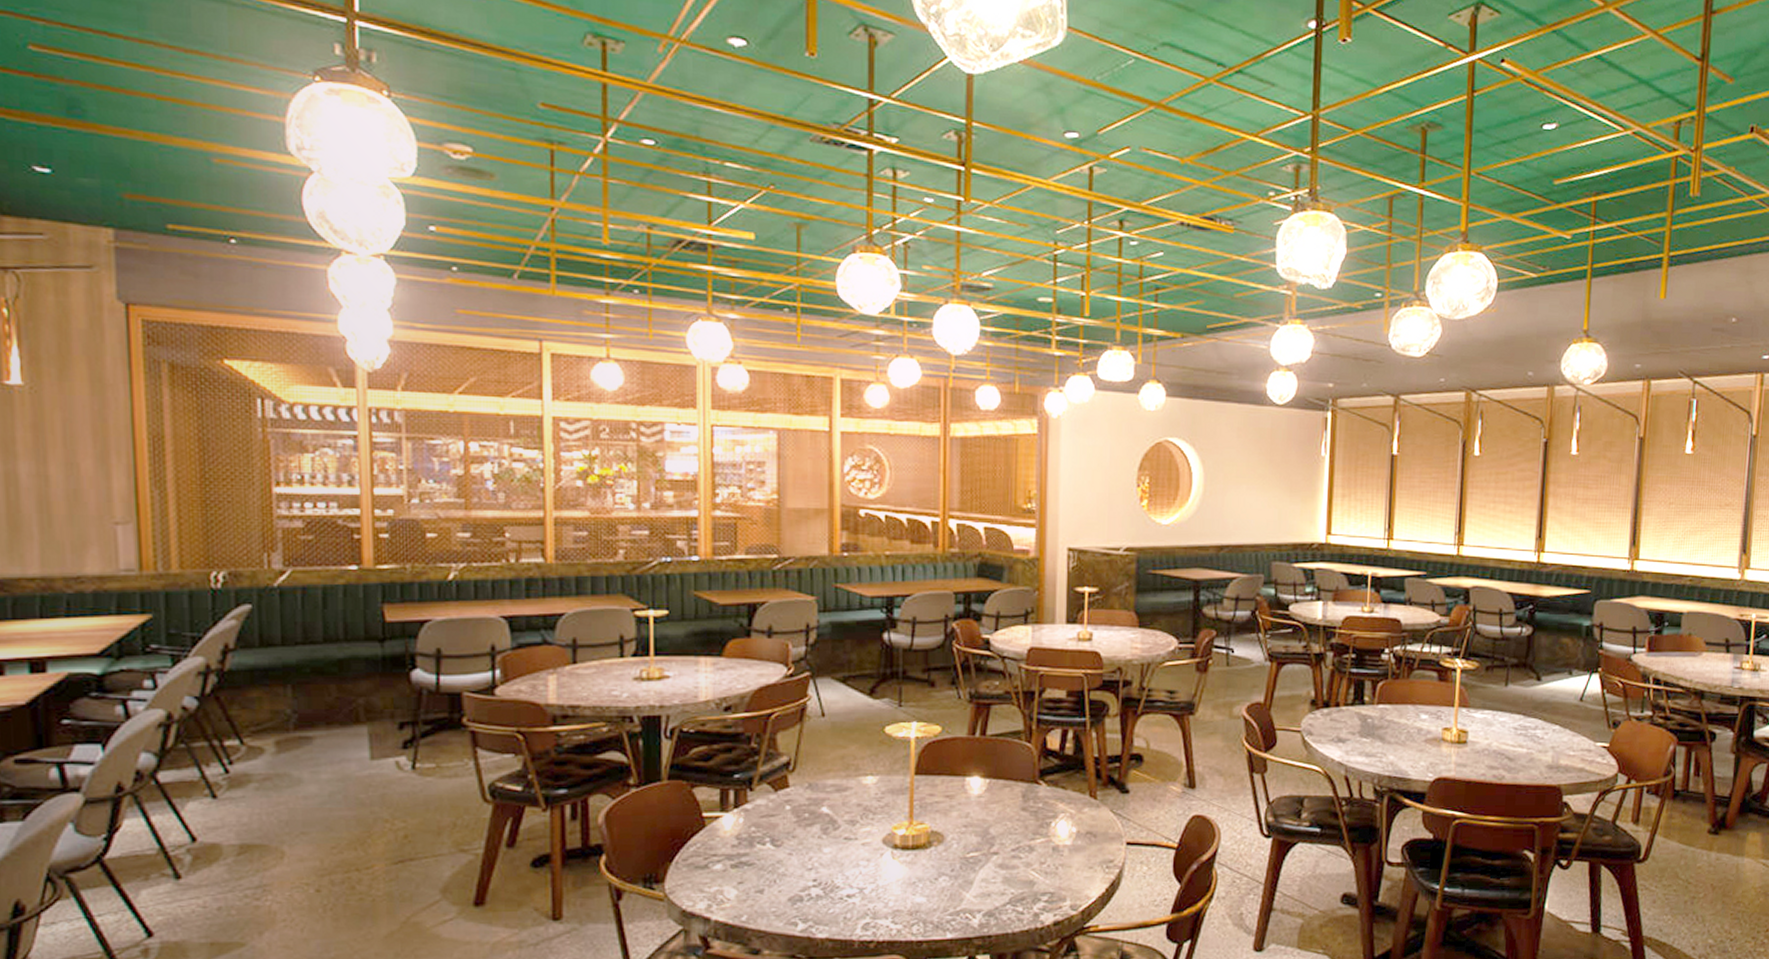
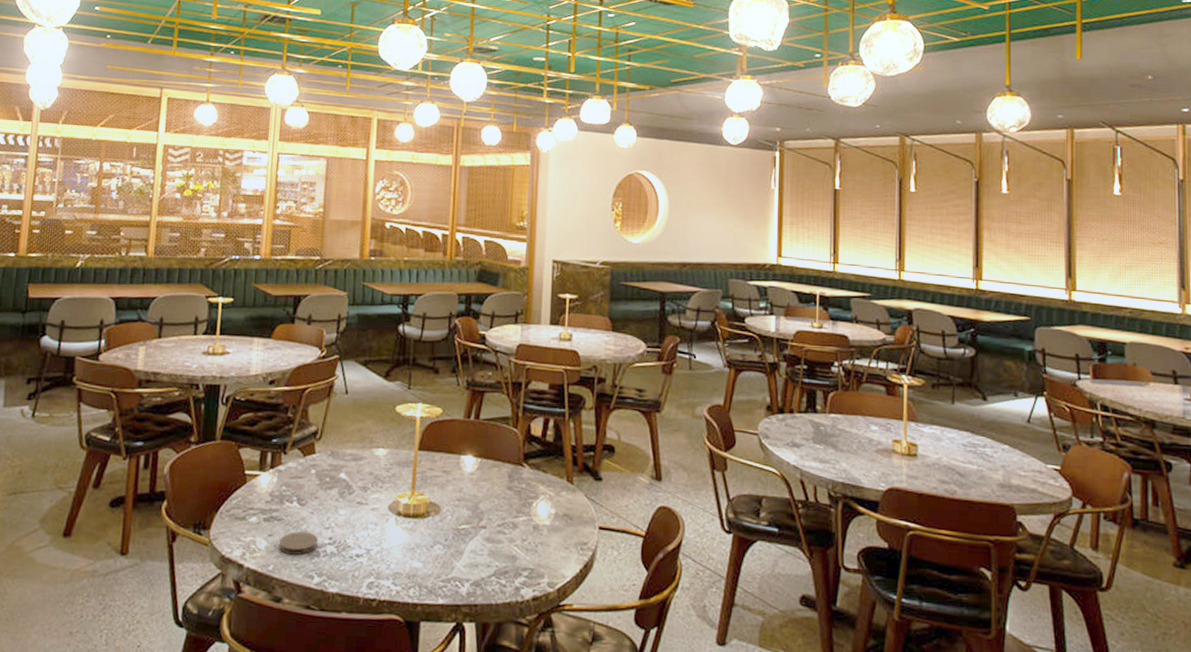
coaster: none [751,876,799,903] -> present [278,531,318,556]

